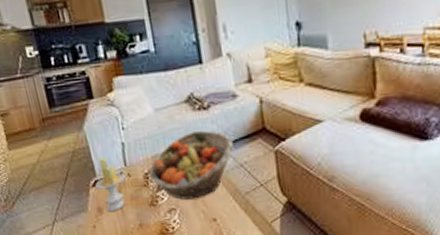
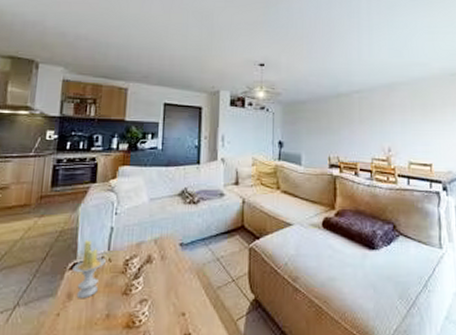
fruit basket: present [149,131,233,200] -> none [129,223,213,290]

